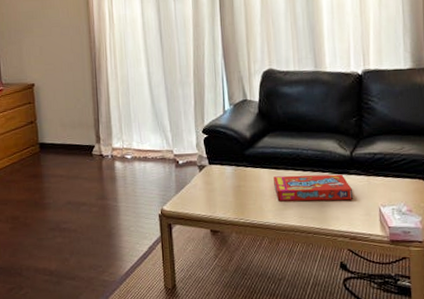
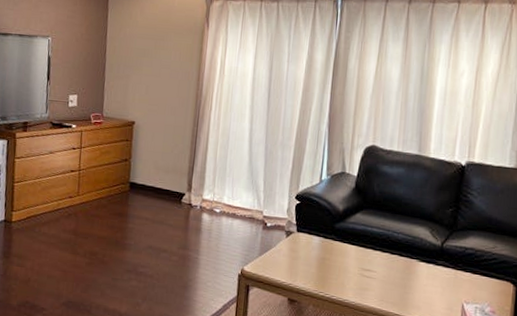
snack box: present [274,174,354,202] -> none [359,254,439,292]

